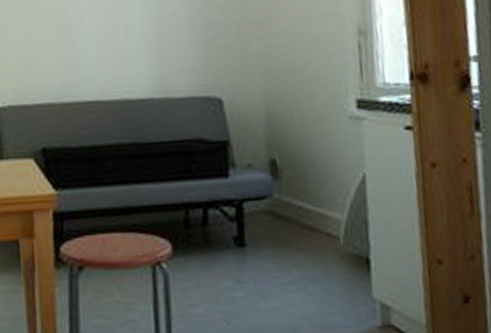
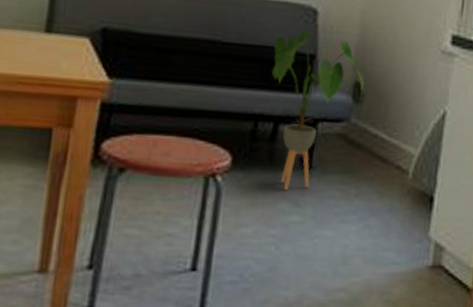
house plant: none [189,119,279,270] -> present [272,30,364,191]

